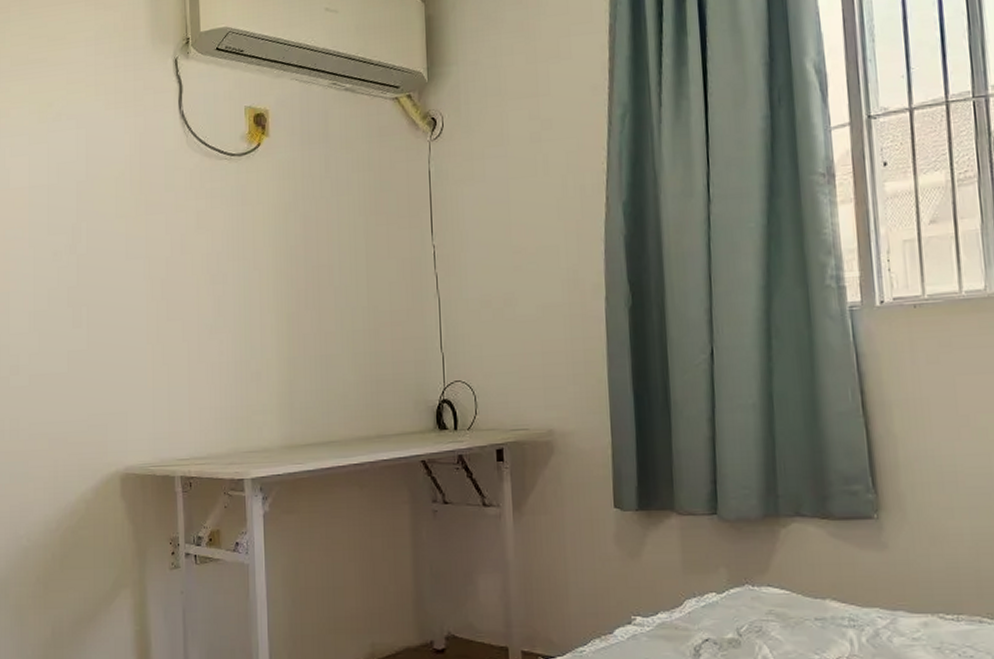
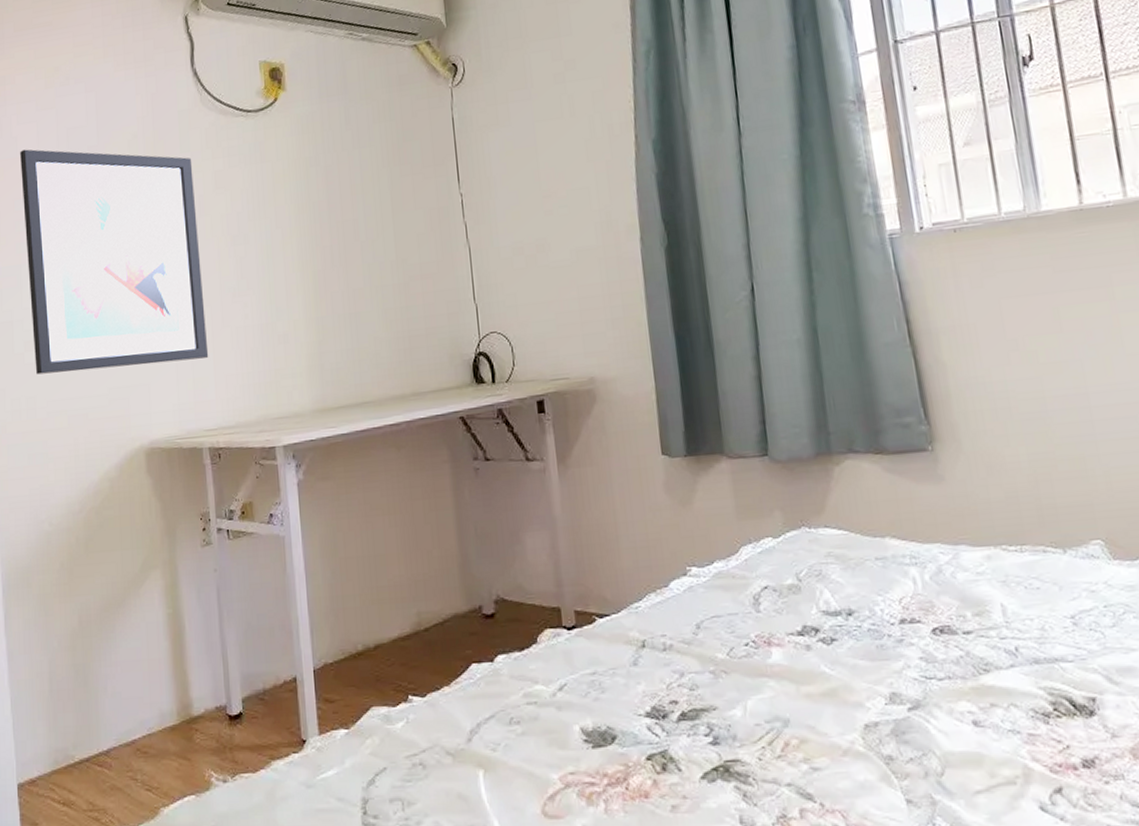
wall art: none [12,181,184,398] -> present [20,149,209,375]

